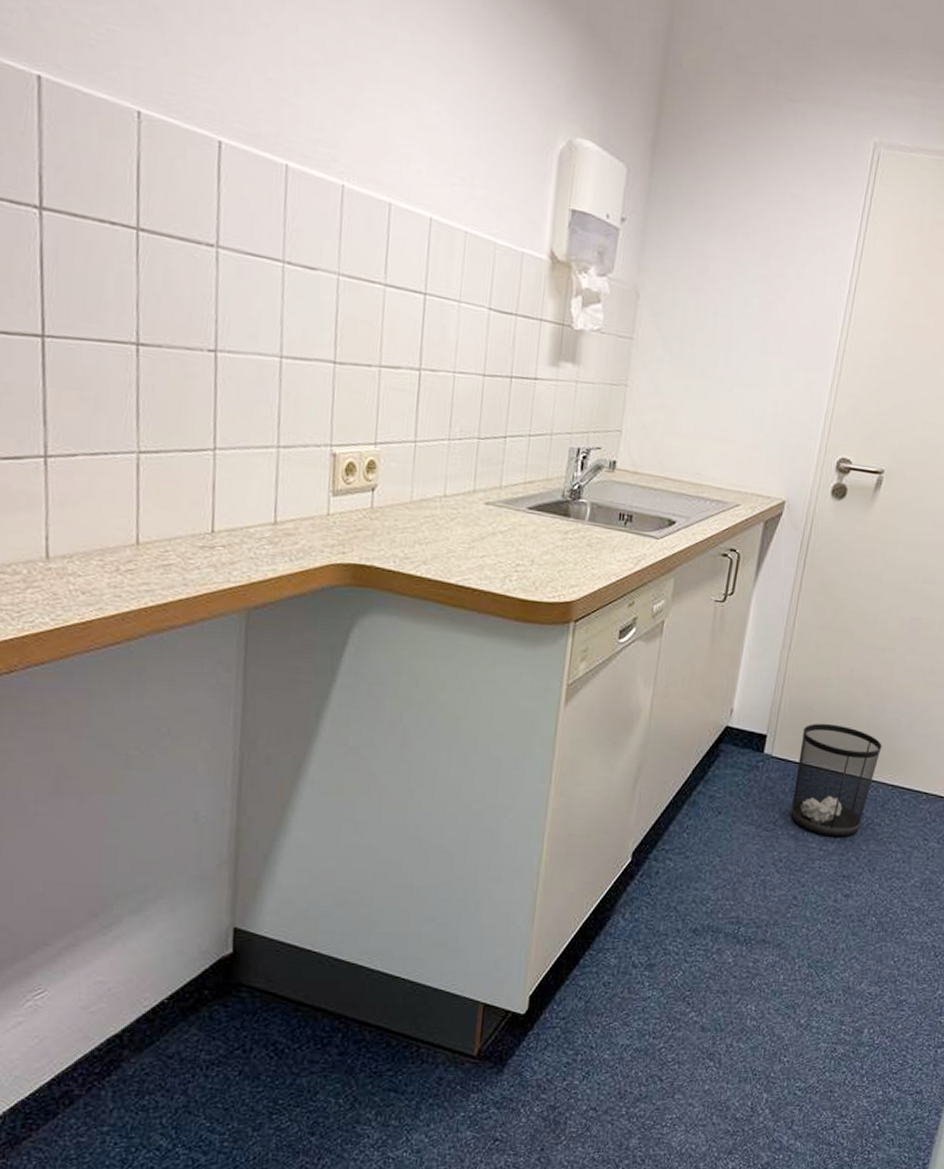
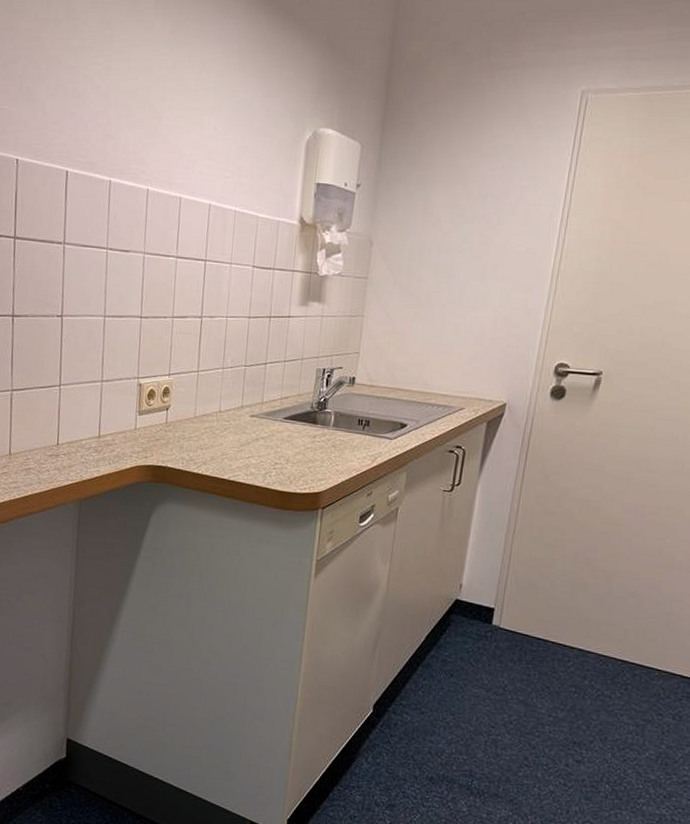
waste bin: present [790,723,883,837] -> none [519,599,610,706]

